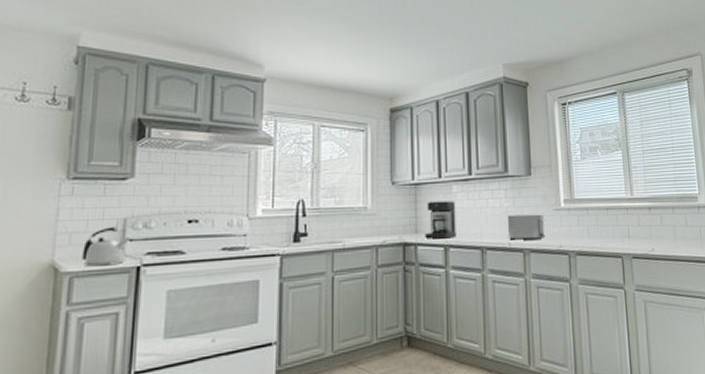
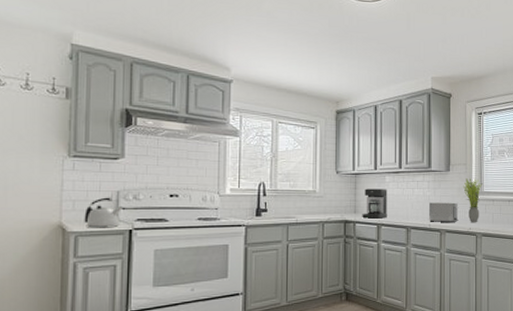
potted plant: none [549,183,573,239] -> present [463,178,483,223]

